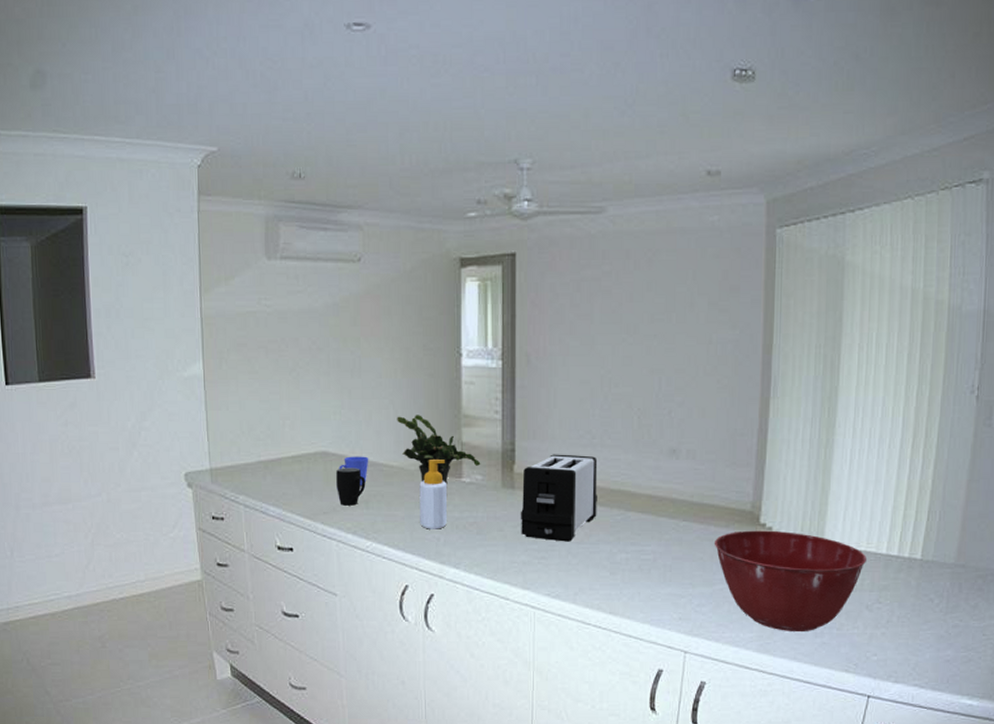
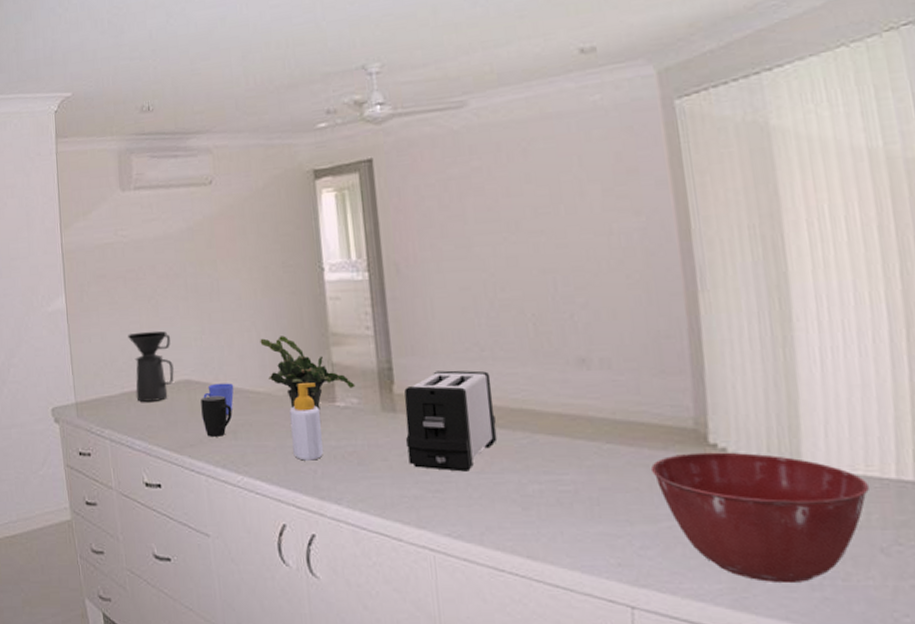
coffee maker: none [267,403,312,470] -> present [128,331,174,402]

